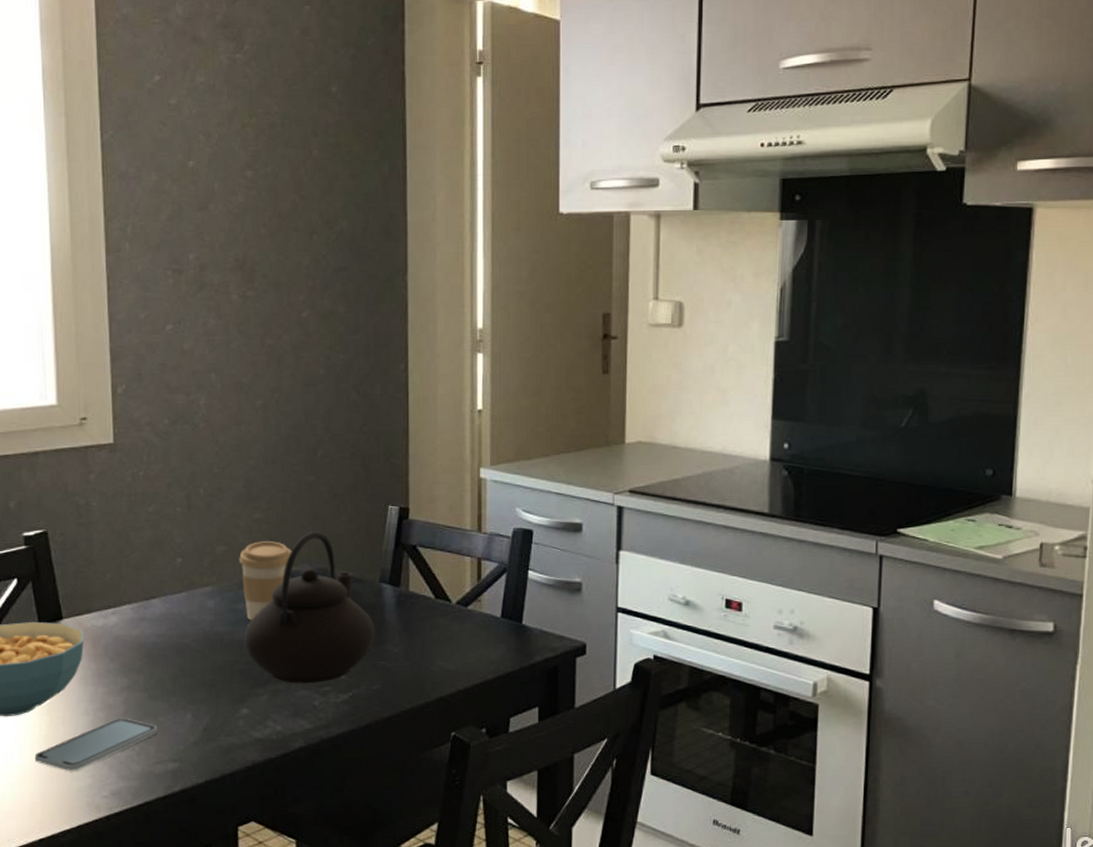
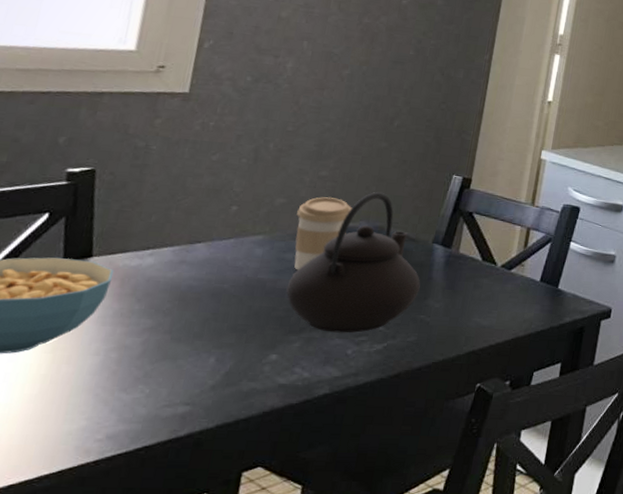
smartphone: present [34,718,158,771] -> none [23,359,175,413]

